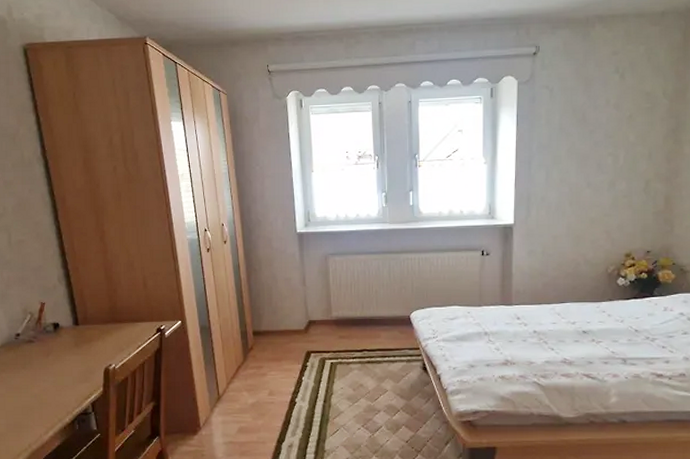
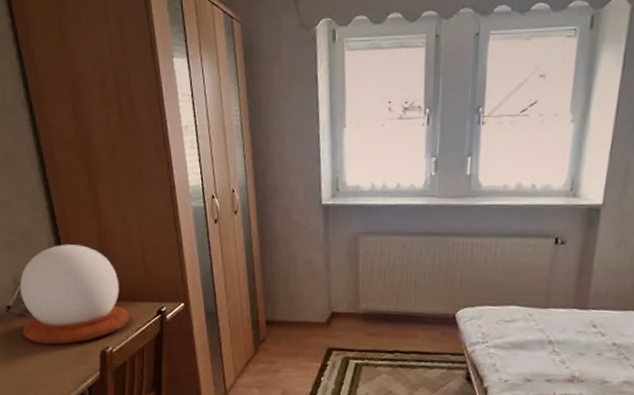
snow globe: none [29,276,132,367] -> present [19,244,130,345]

